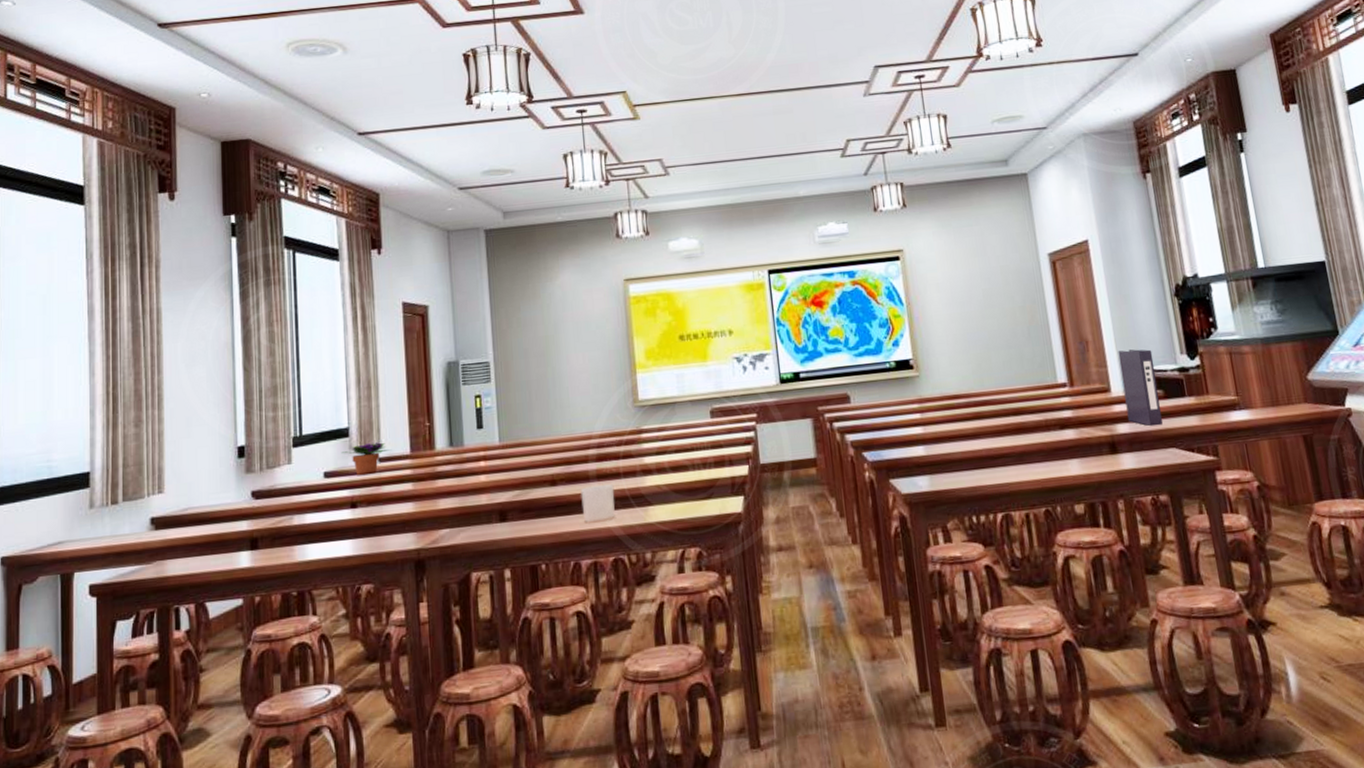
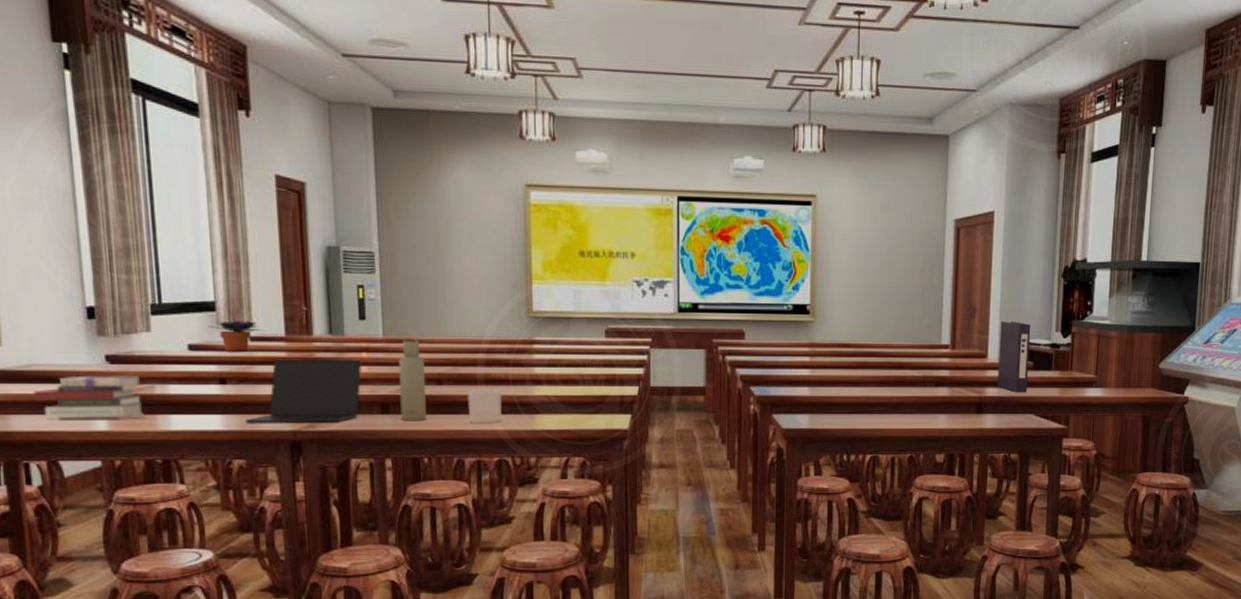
books: none [187,508,283,561] -> present [32,375,144,422]
laptop: none [374,469,480,547] -> present [245,359,361,424]
bottle: none [514,440,542,528] -> present [398,337,426,421]

